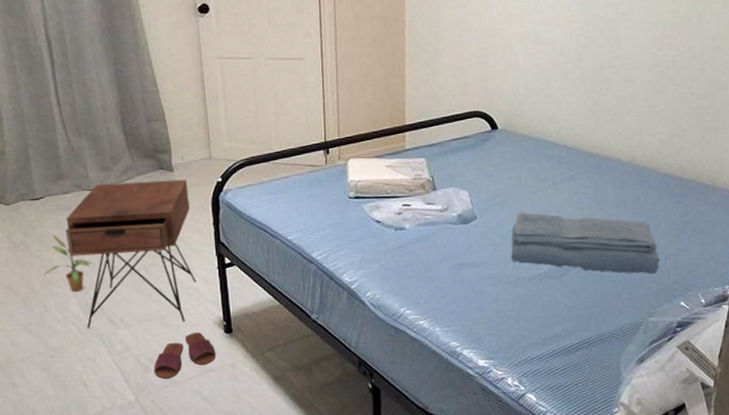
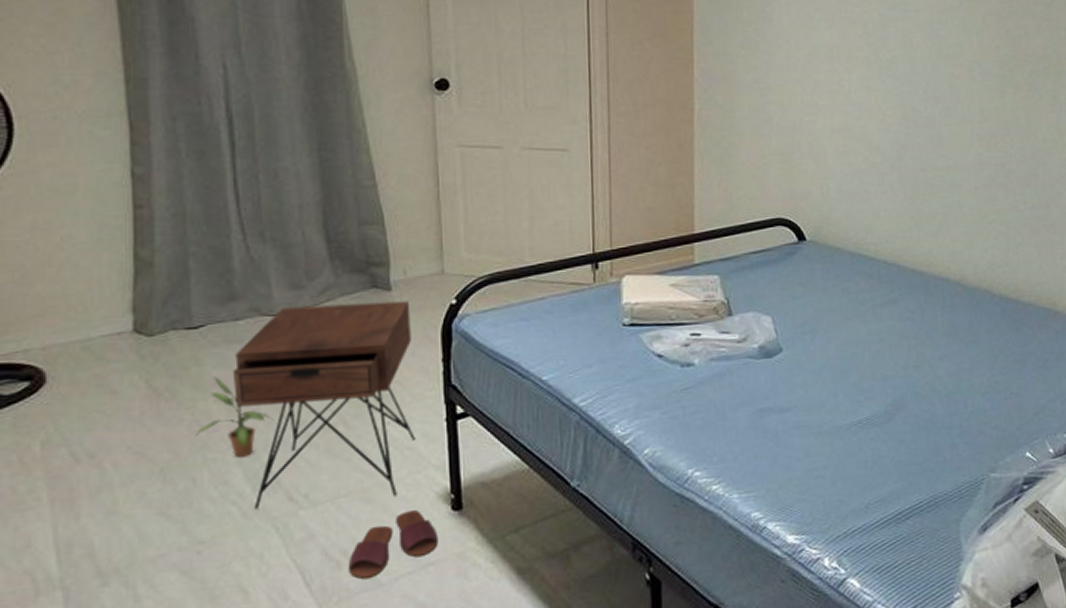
towel: present [511,211,660,274] -> none [825,342,1000,418]

